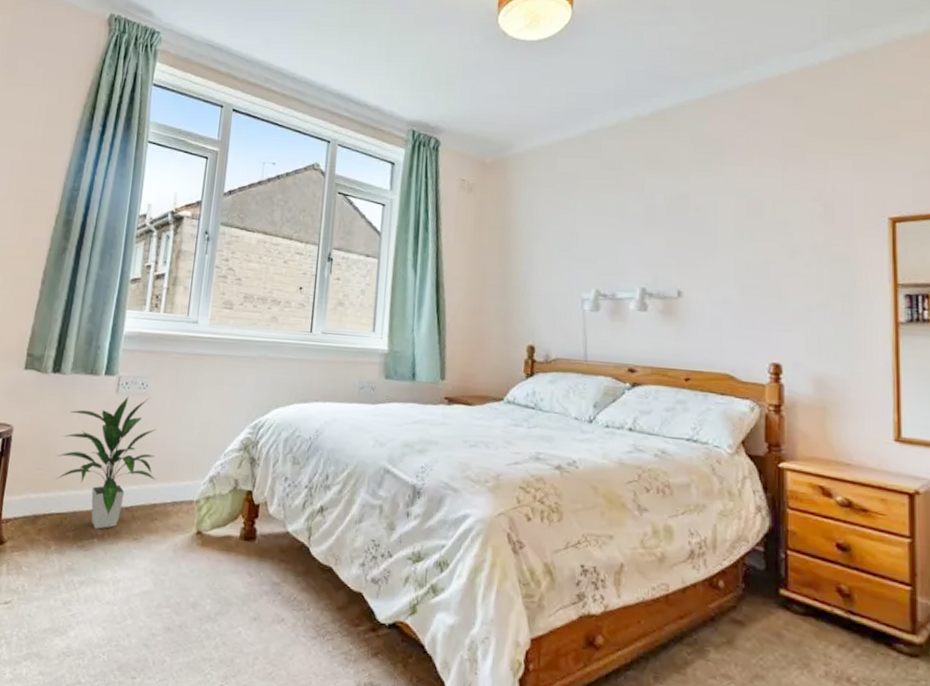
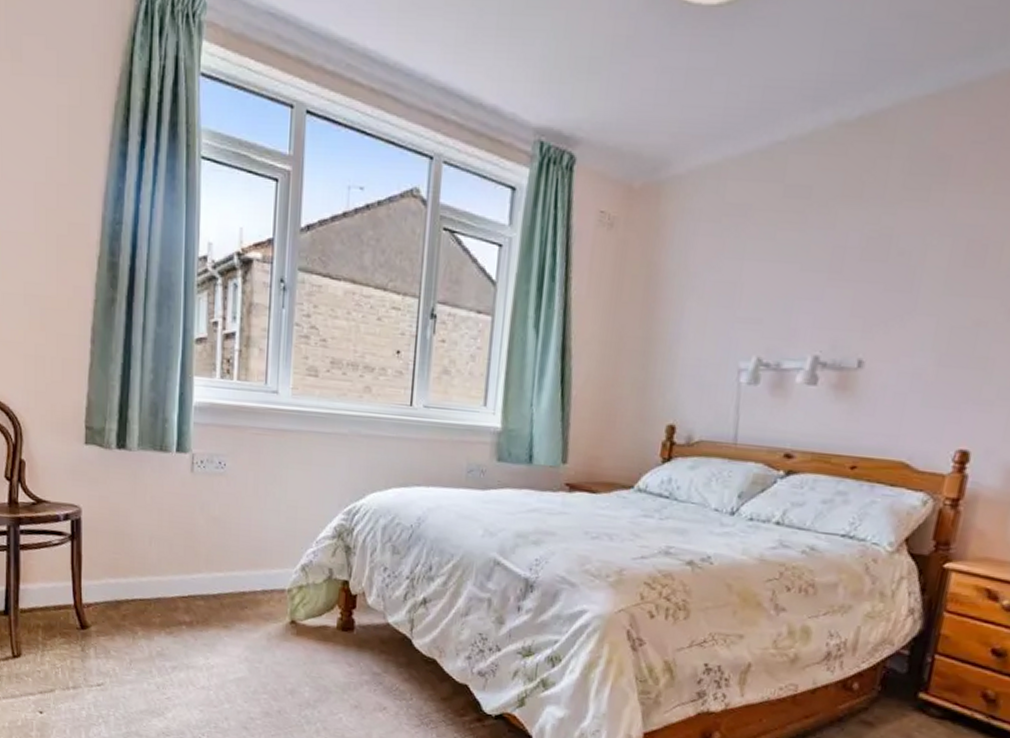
indoor plant: present [56,395,157,529] -> none [133,475,244,616]

